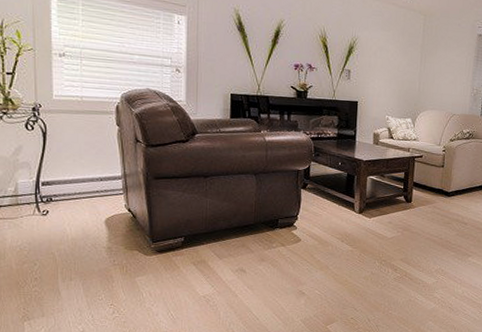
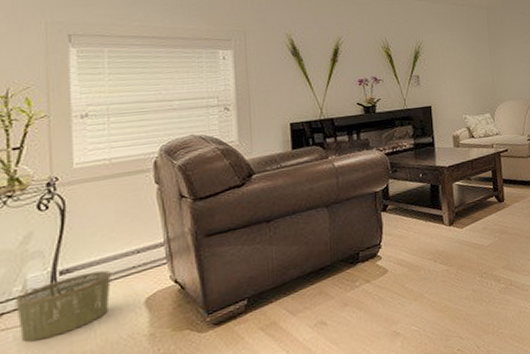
basket: none [10,188,80,233] -> present [16,270,111,343]

